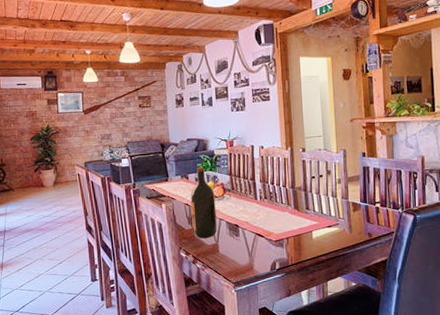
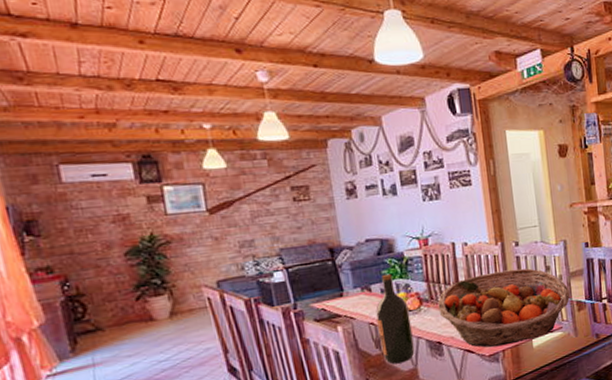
fruit basket: none [237,170,347,234] -> present [437,268,571,348]

